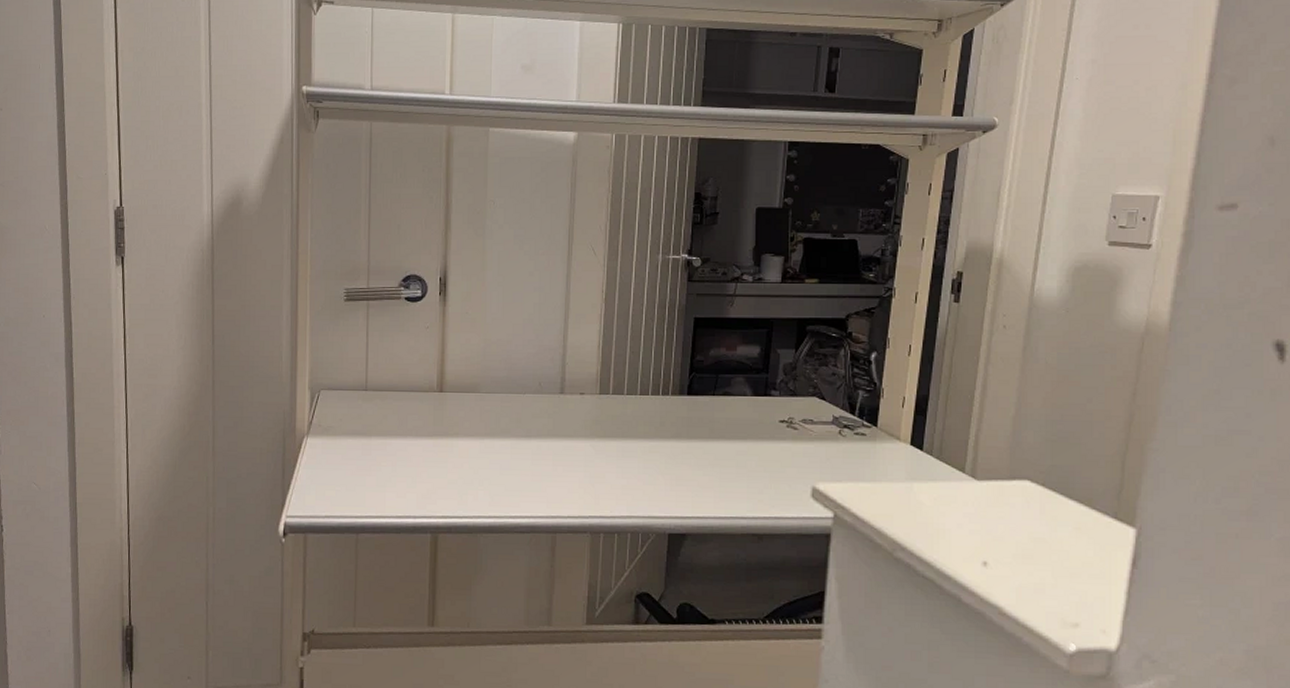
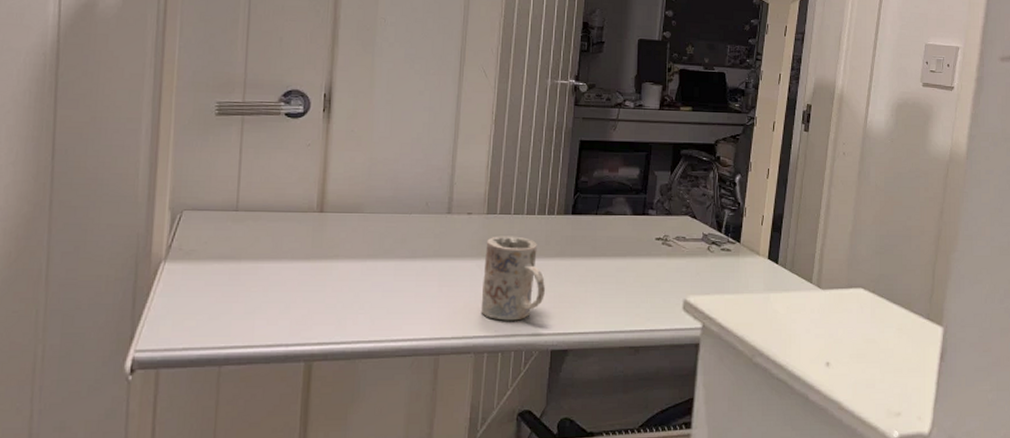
mug: none [596,416,662,502] -> present [480,236,546,321]

